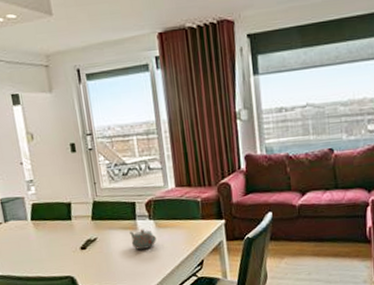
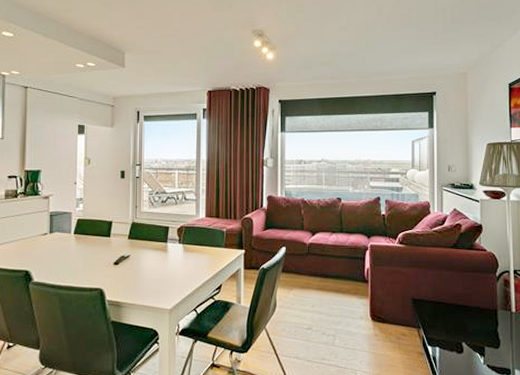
teapot: present [129,229,156,249] -> none [160,251,182,269]

